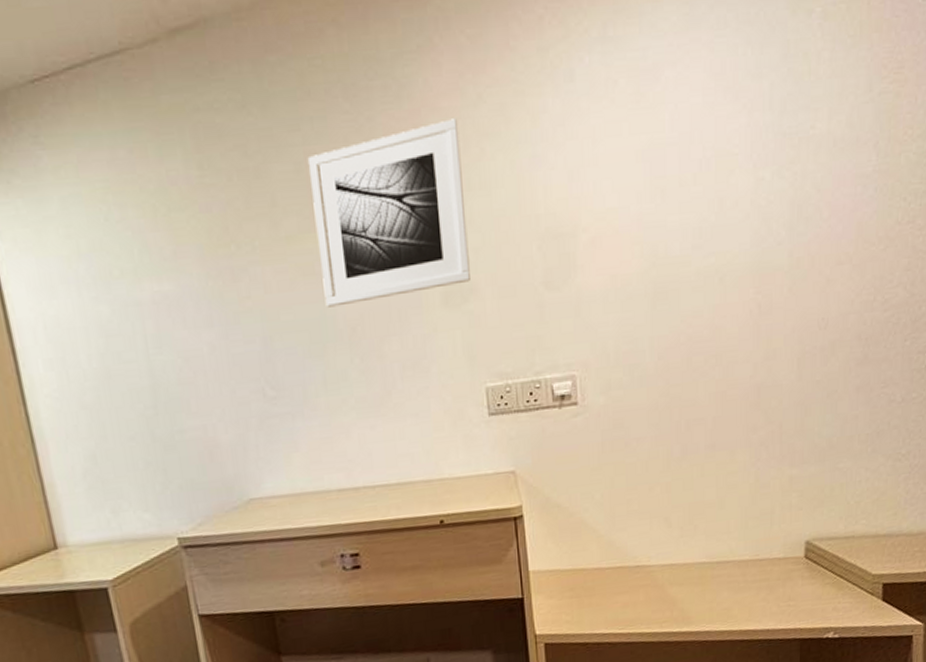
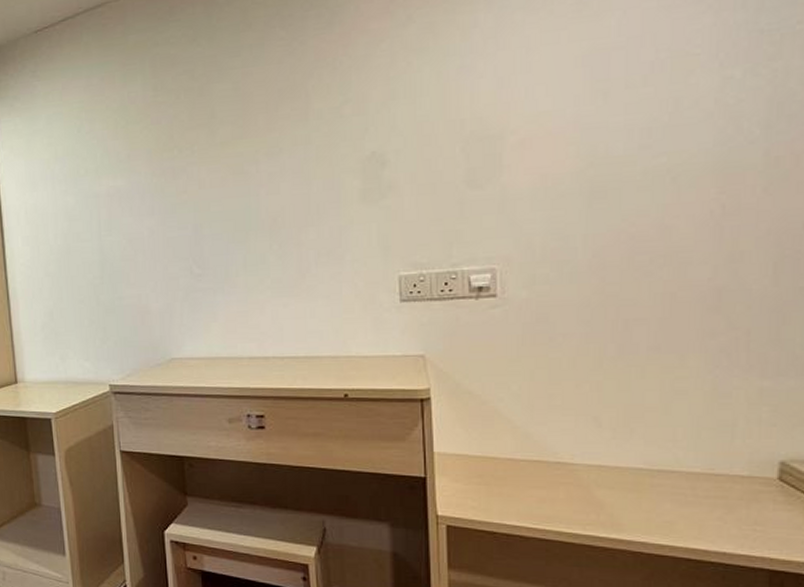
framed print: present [307,118,470,308] -> none [244,38,389,201]

